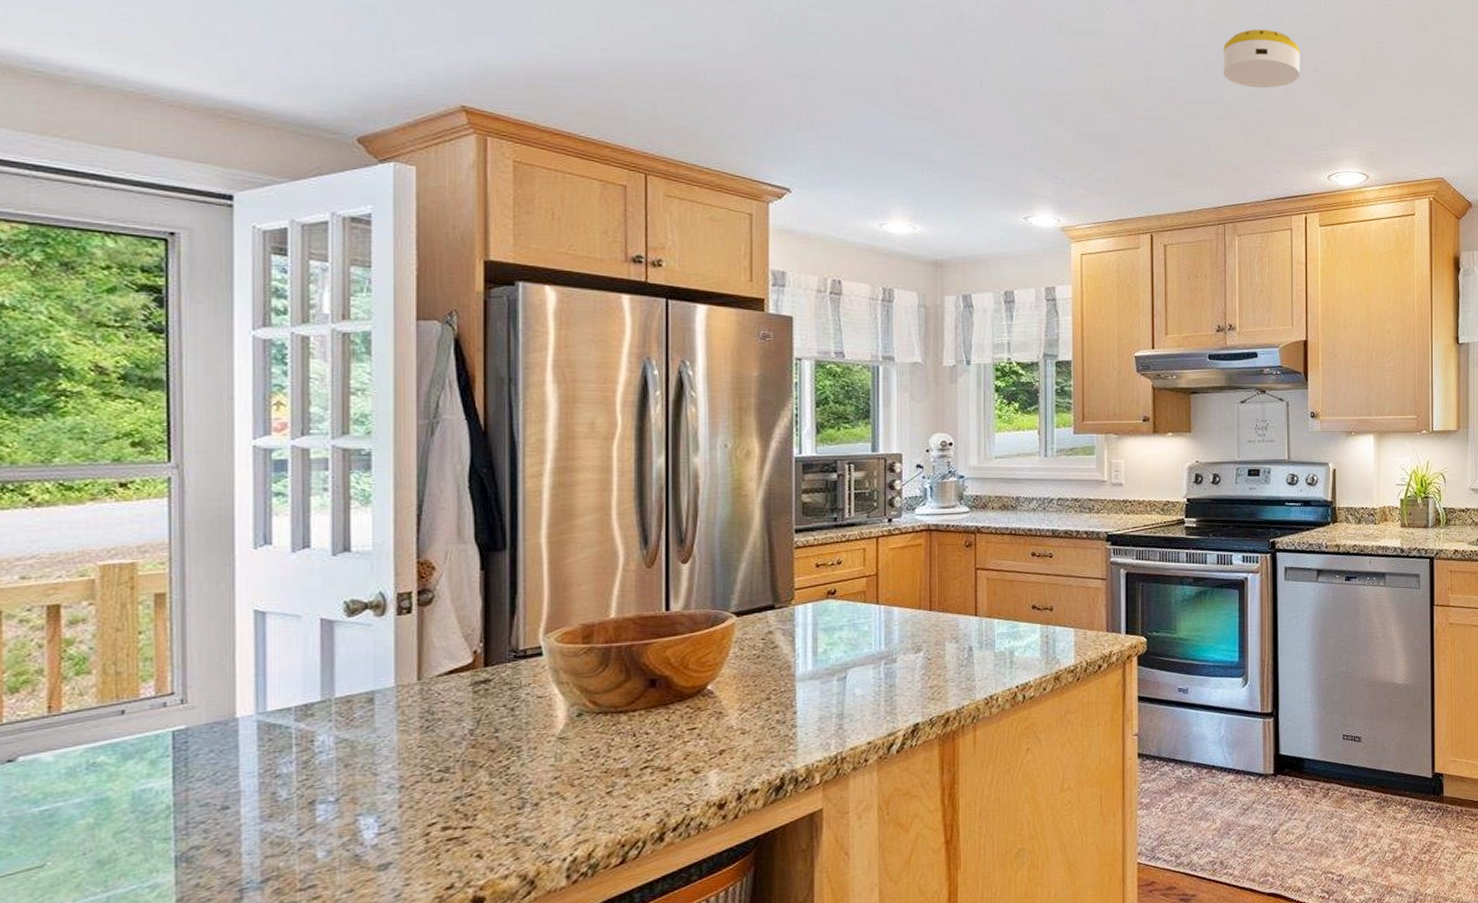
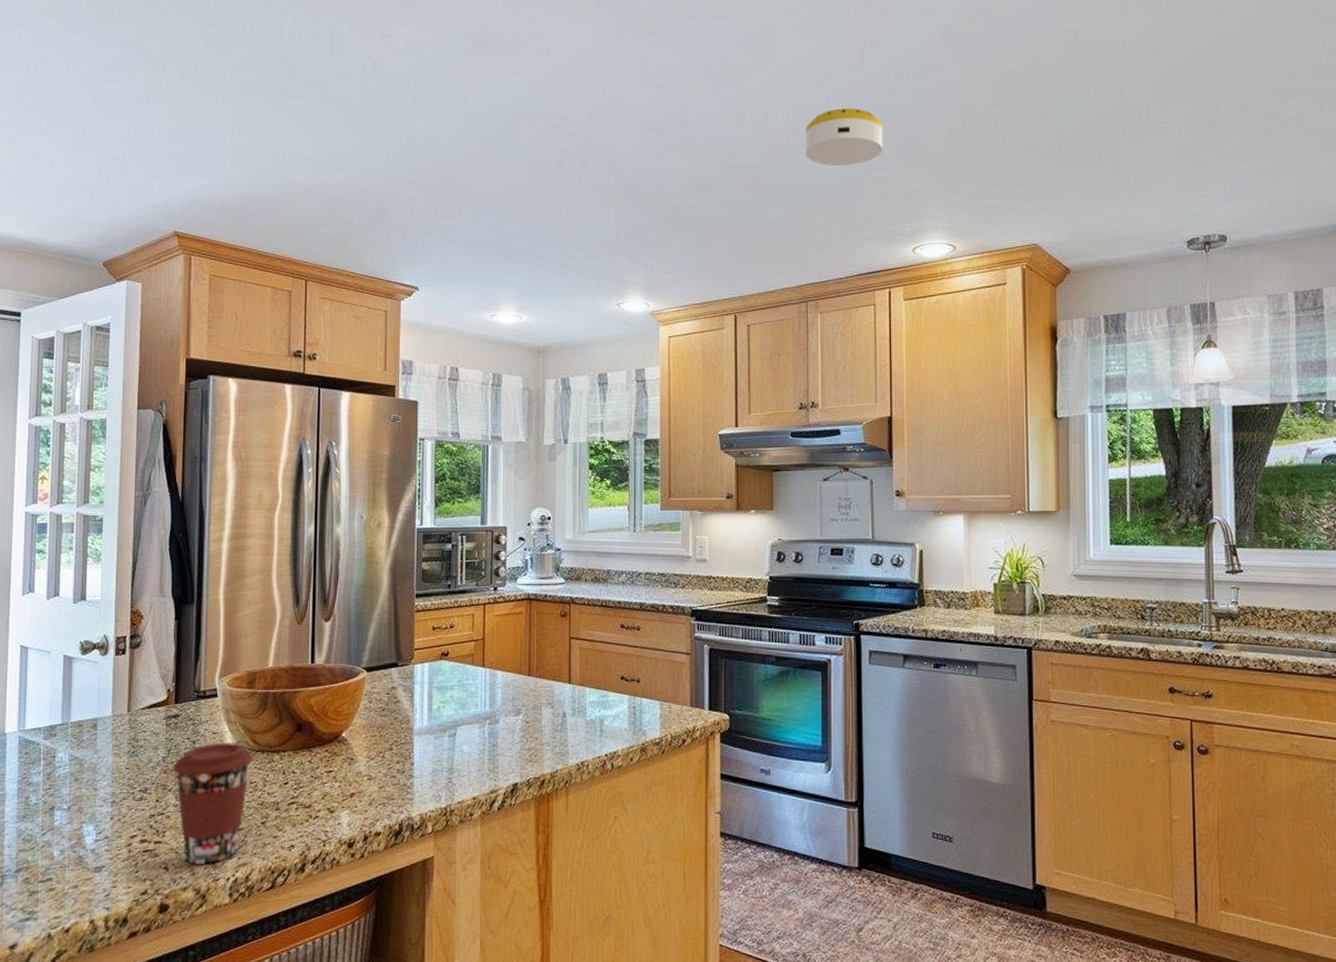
coffee cup: none [484,706,594,848] -> present [172,743,254,864]

